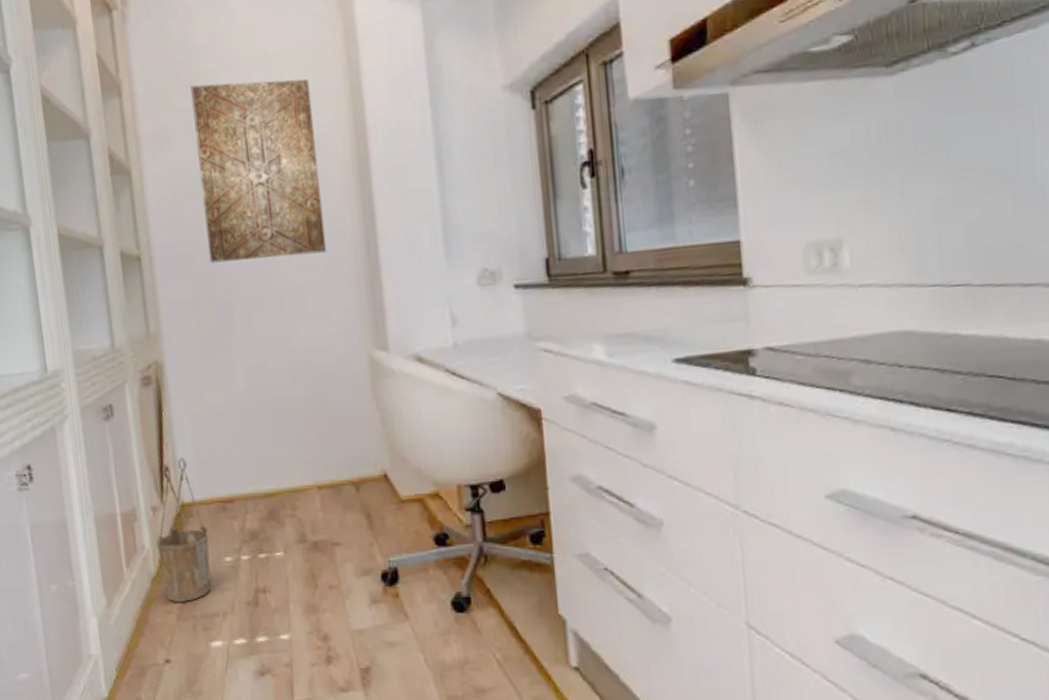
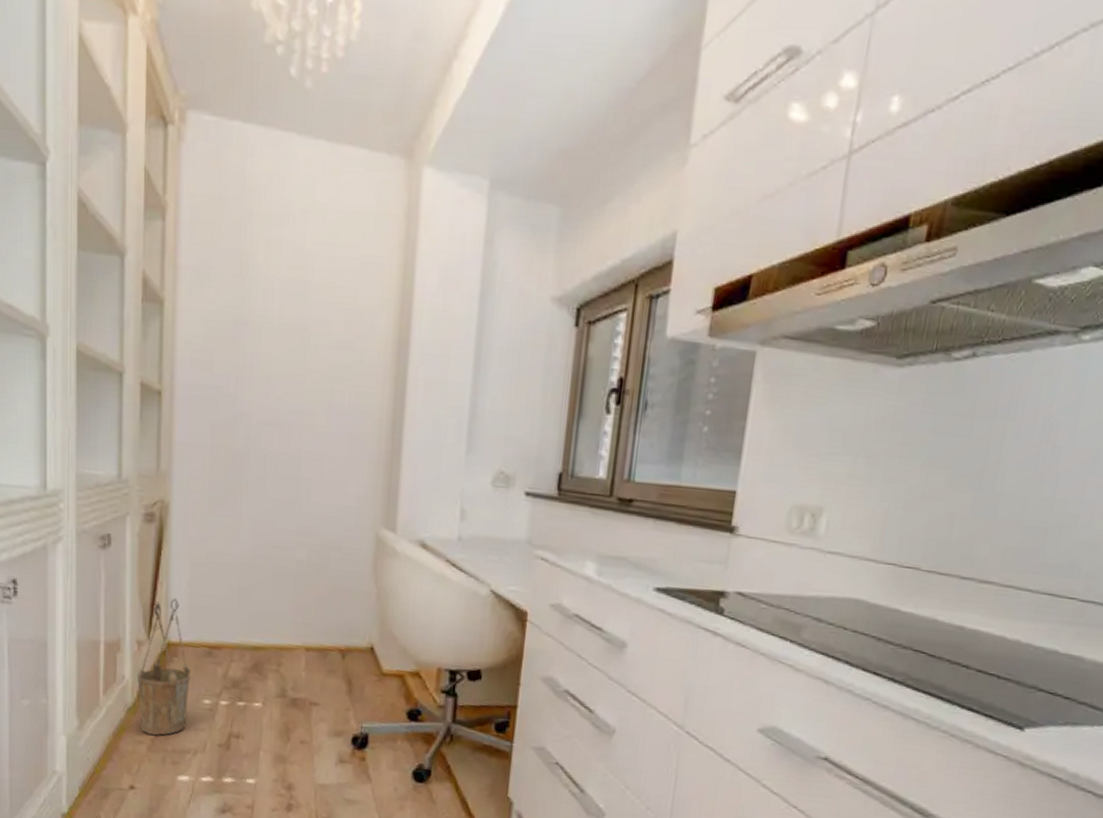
wall art: present [190,79,327,263] -> none [233,225,364,425]

